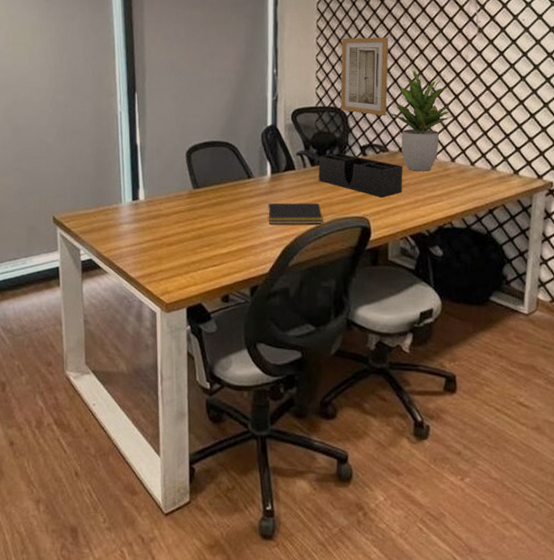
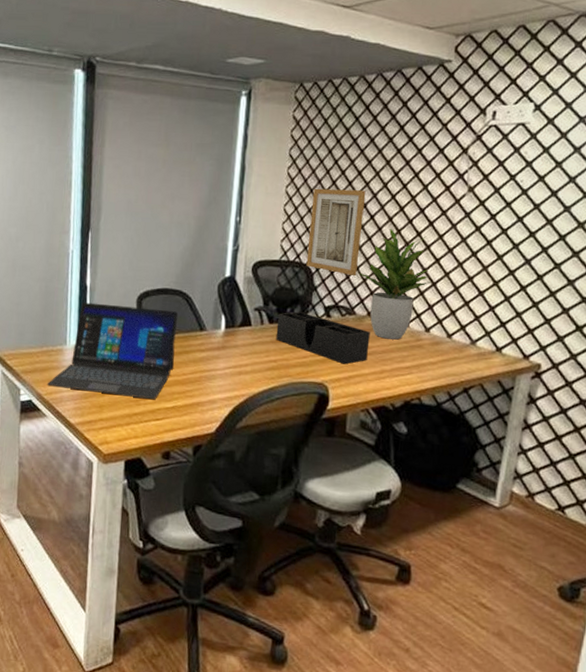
laptop: none [106,160,227,248] -> present [47,302,179,400]
notepad: present [267,202,324,224] -> none [218,358,279,387]

